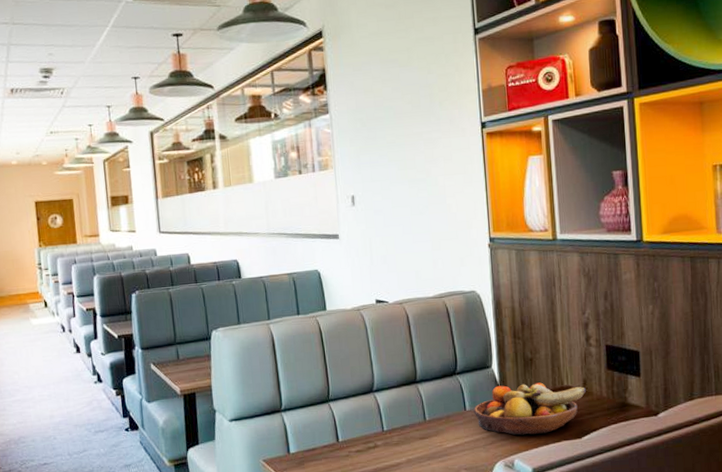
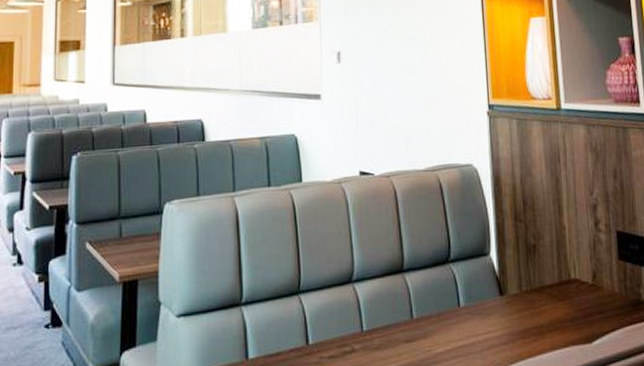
fruit bowl: present [473,382,586,436] -> none [468,274,596,339]

